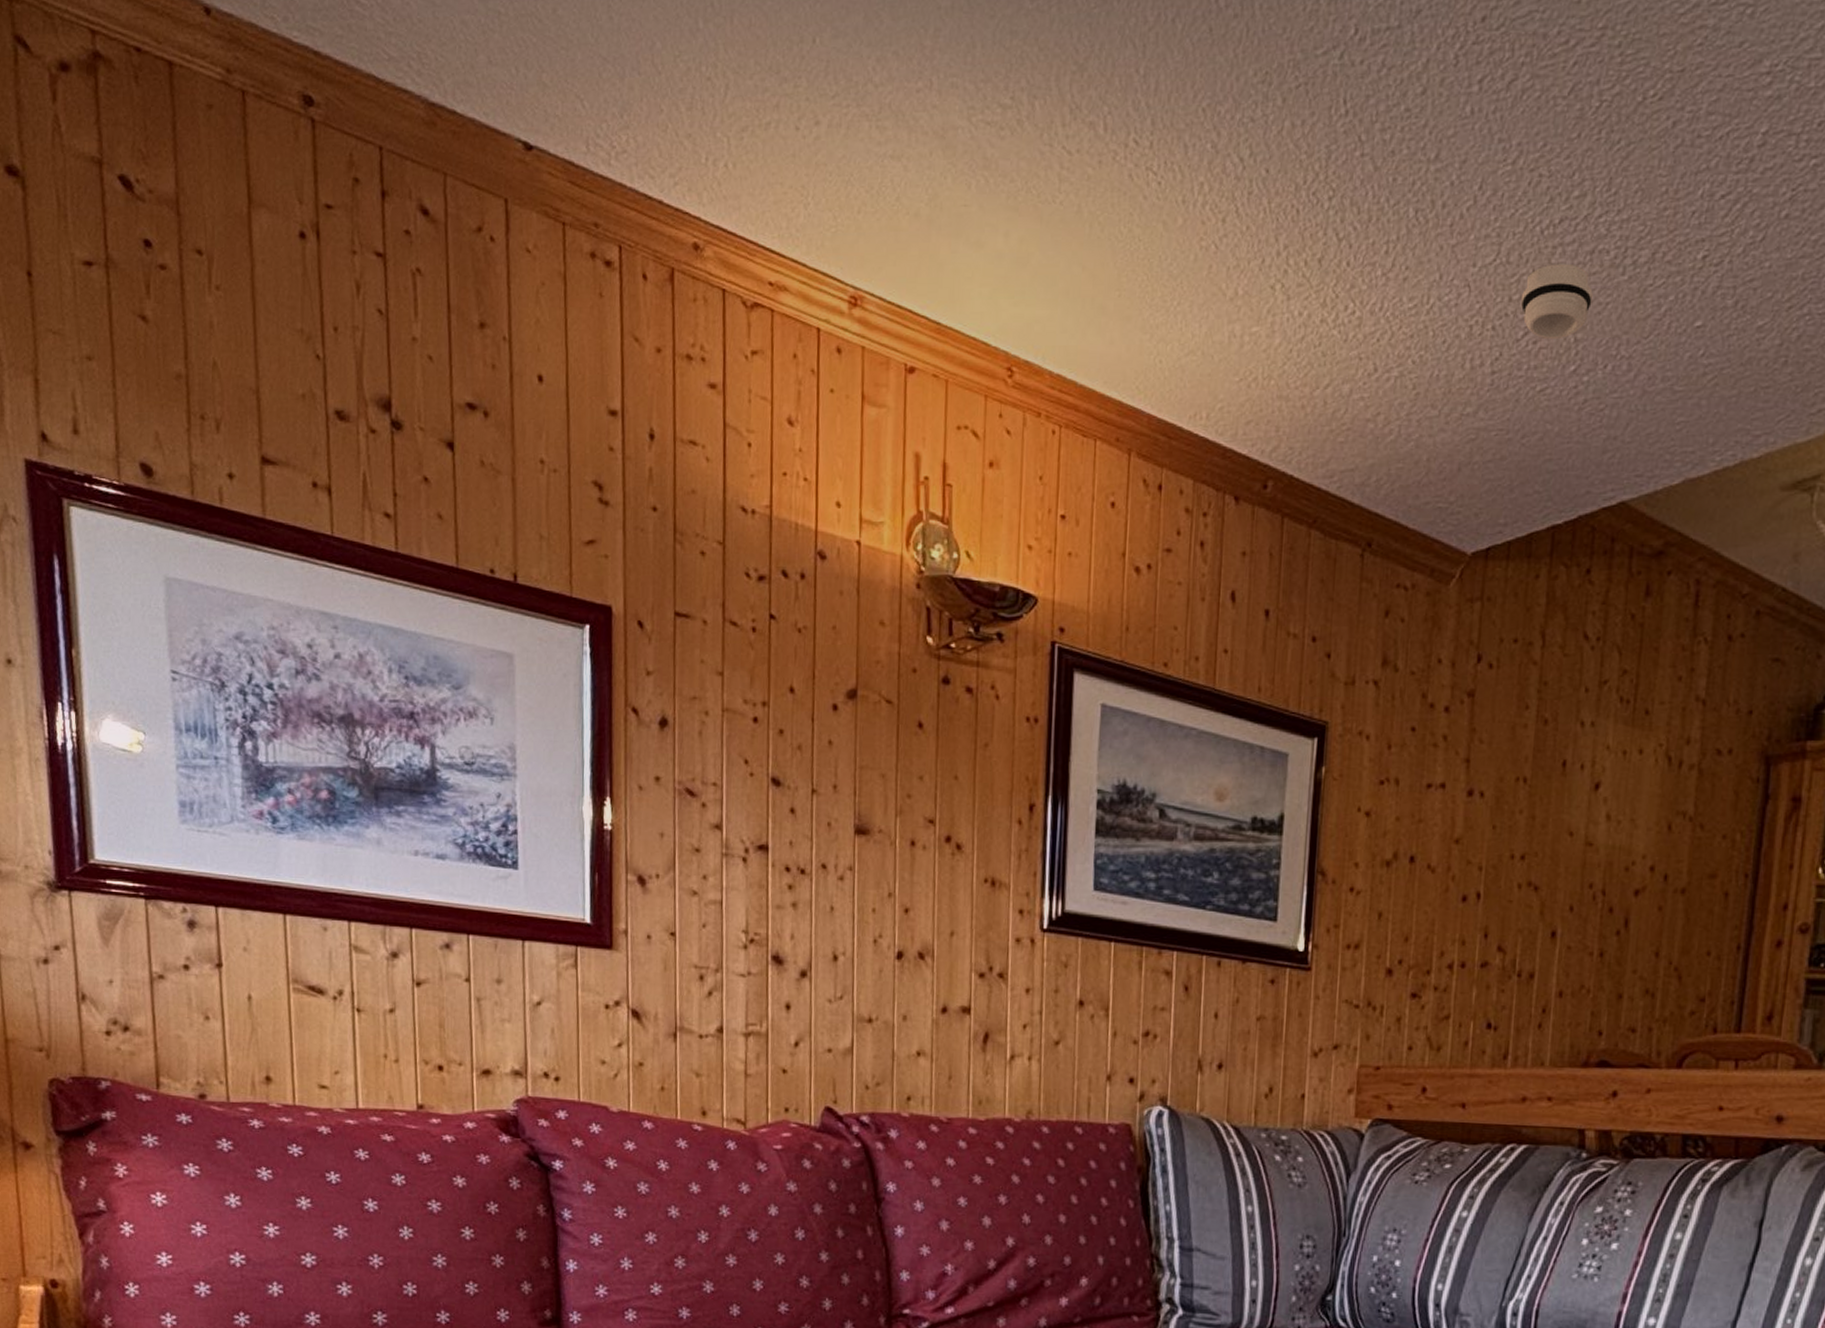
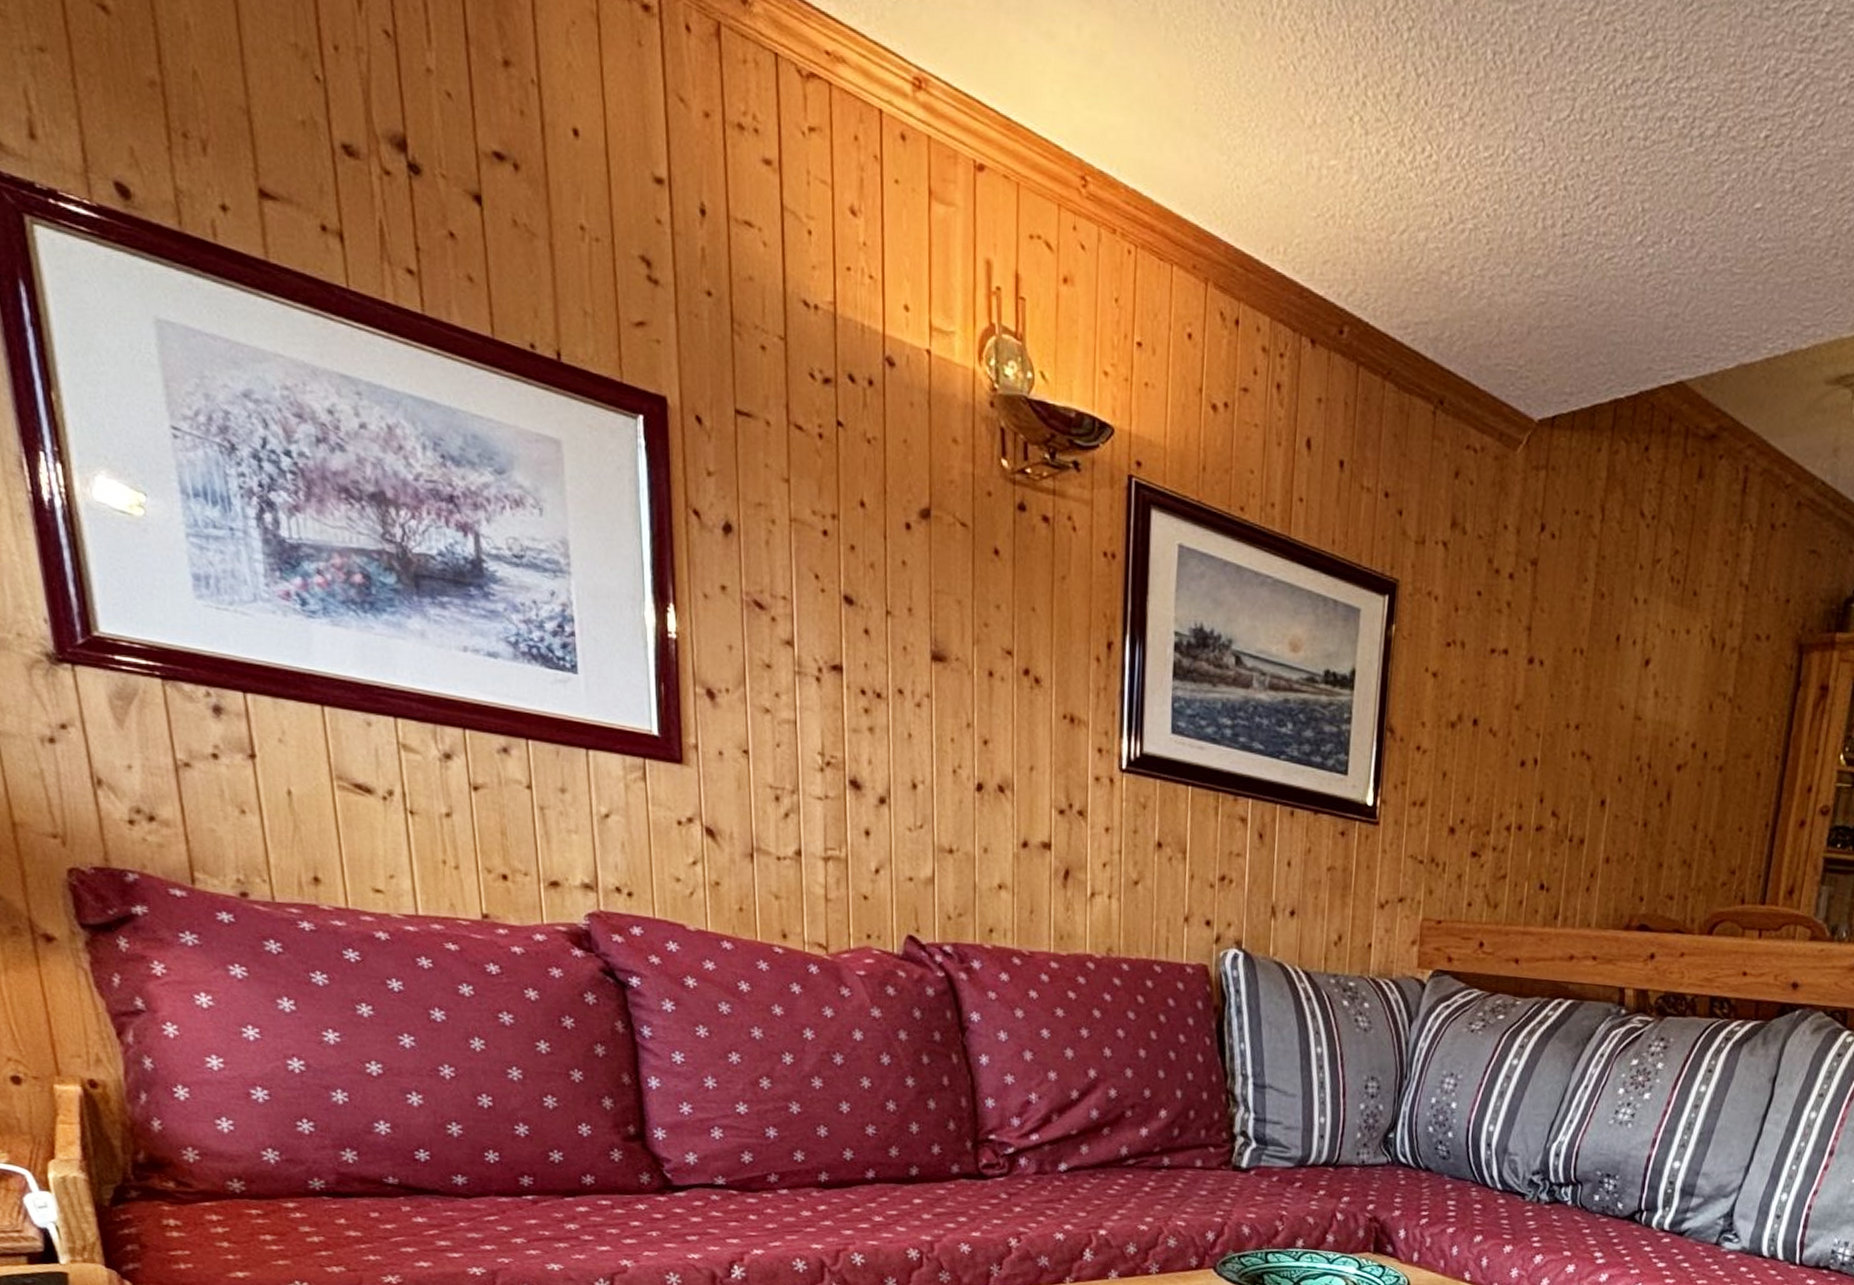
smoke detector: present [1520,263,1593,340] -> none [1592,126,1661,207]

